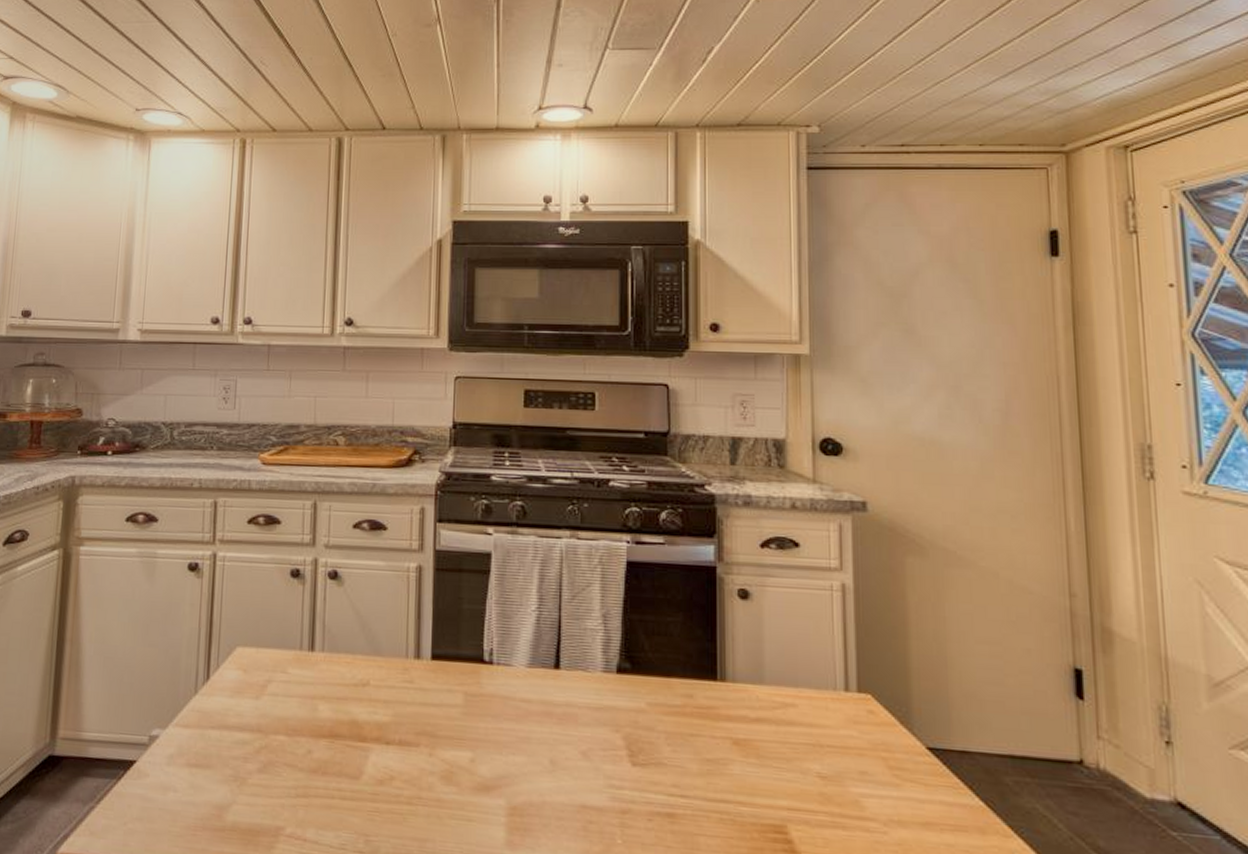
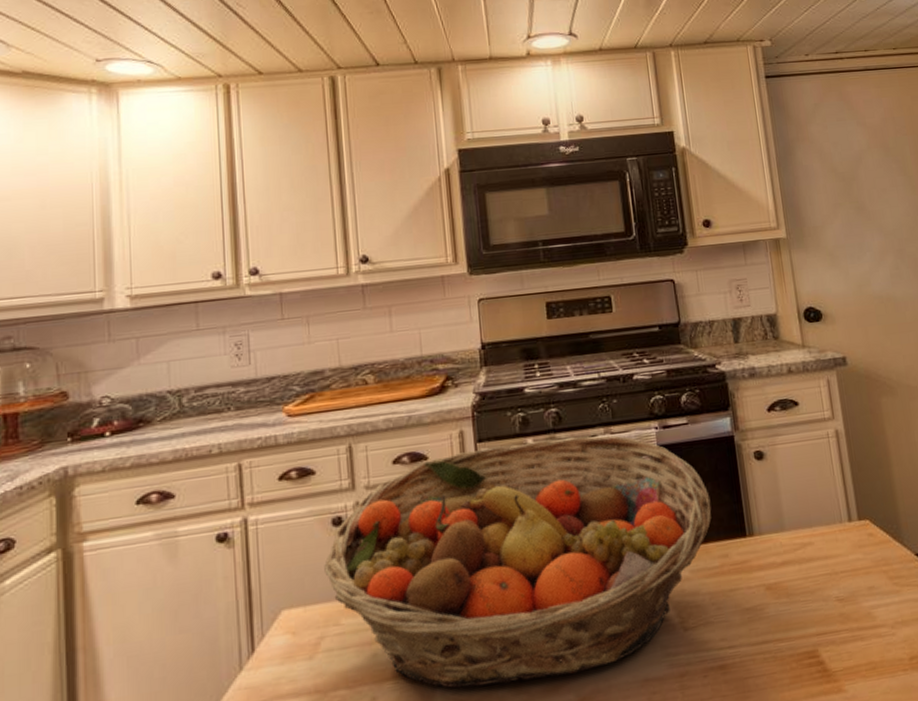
fruit basket: none [278,529,680,780] -> present [324,435,712,689]

